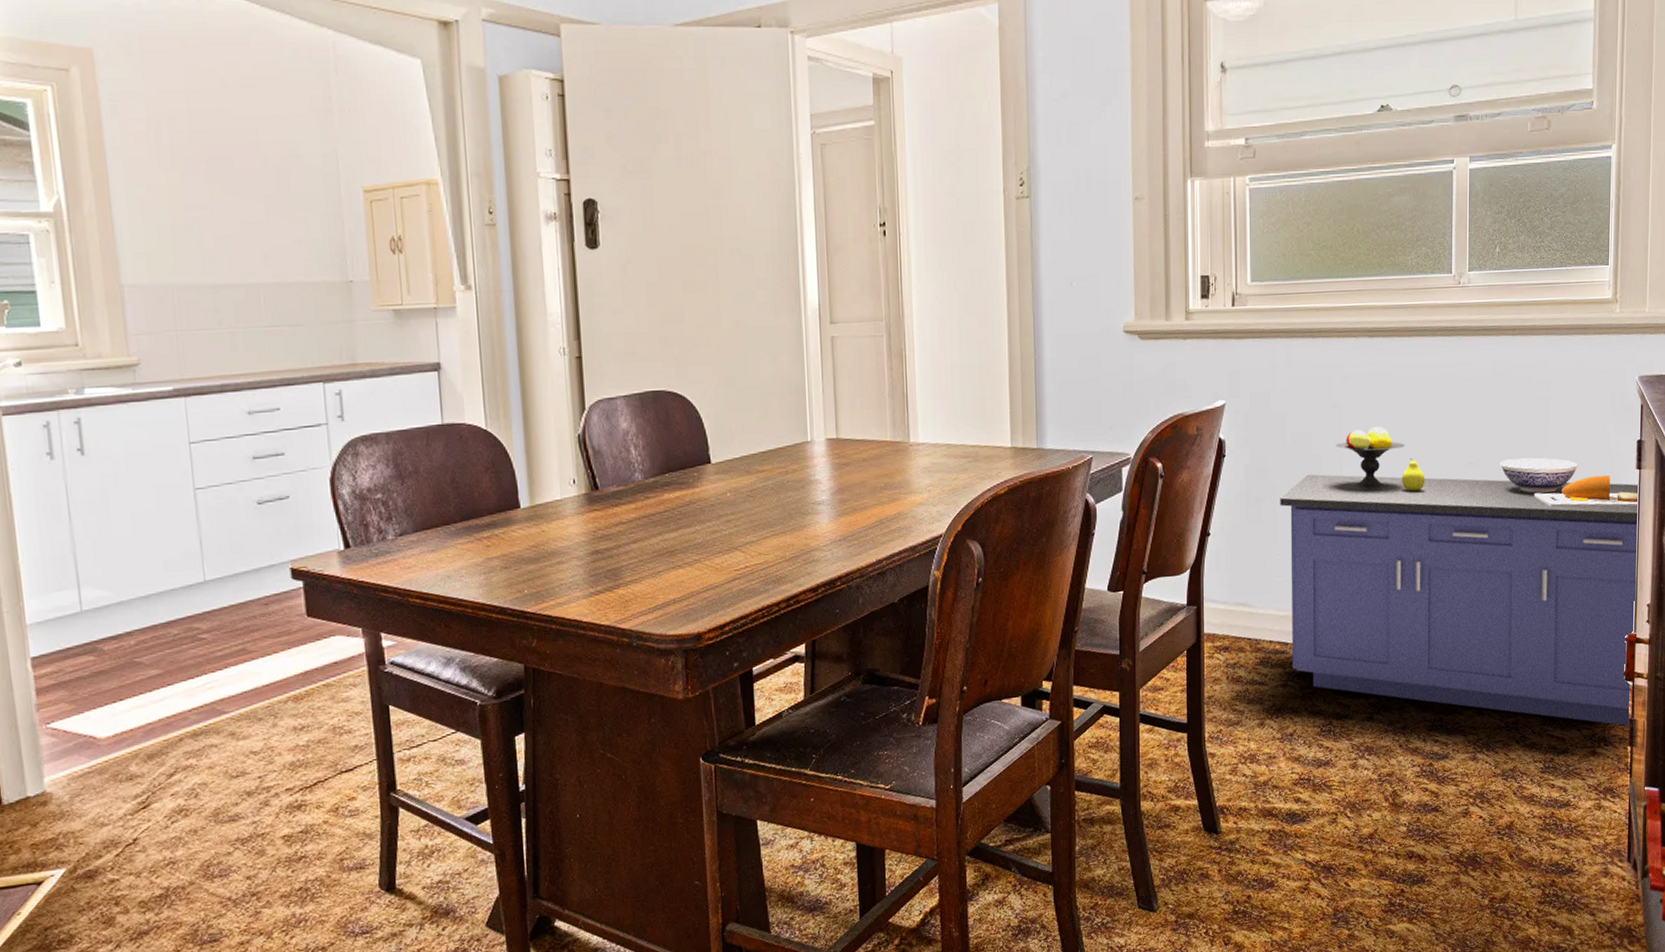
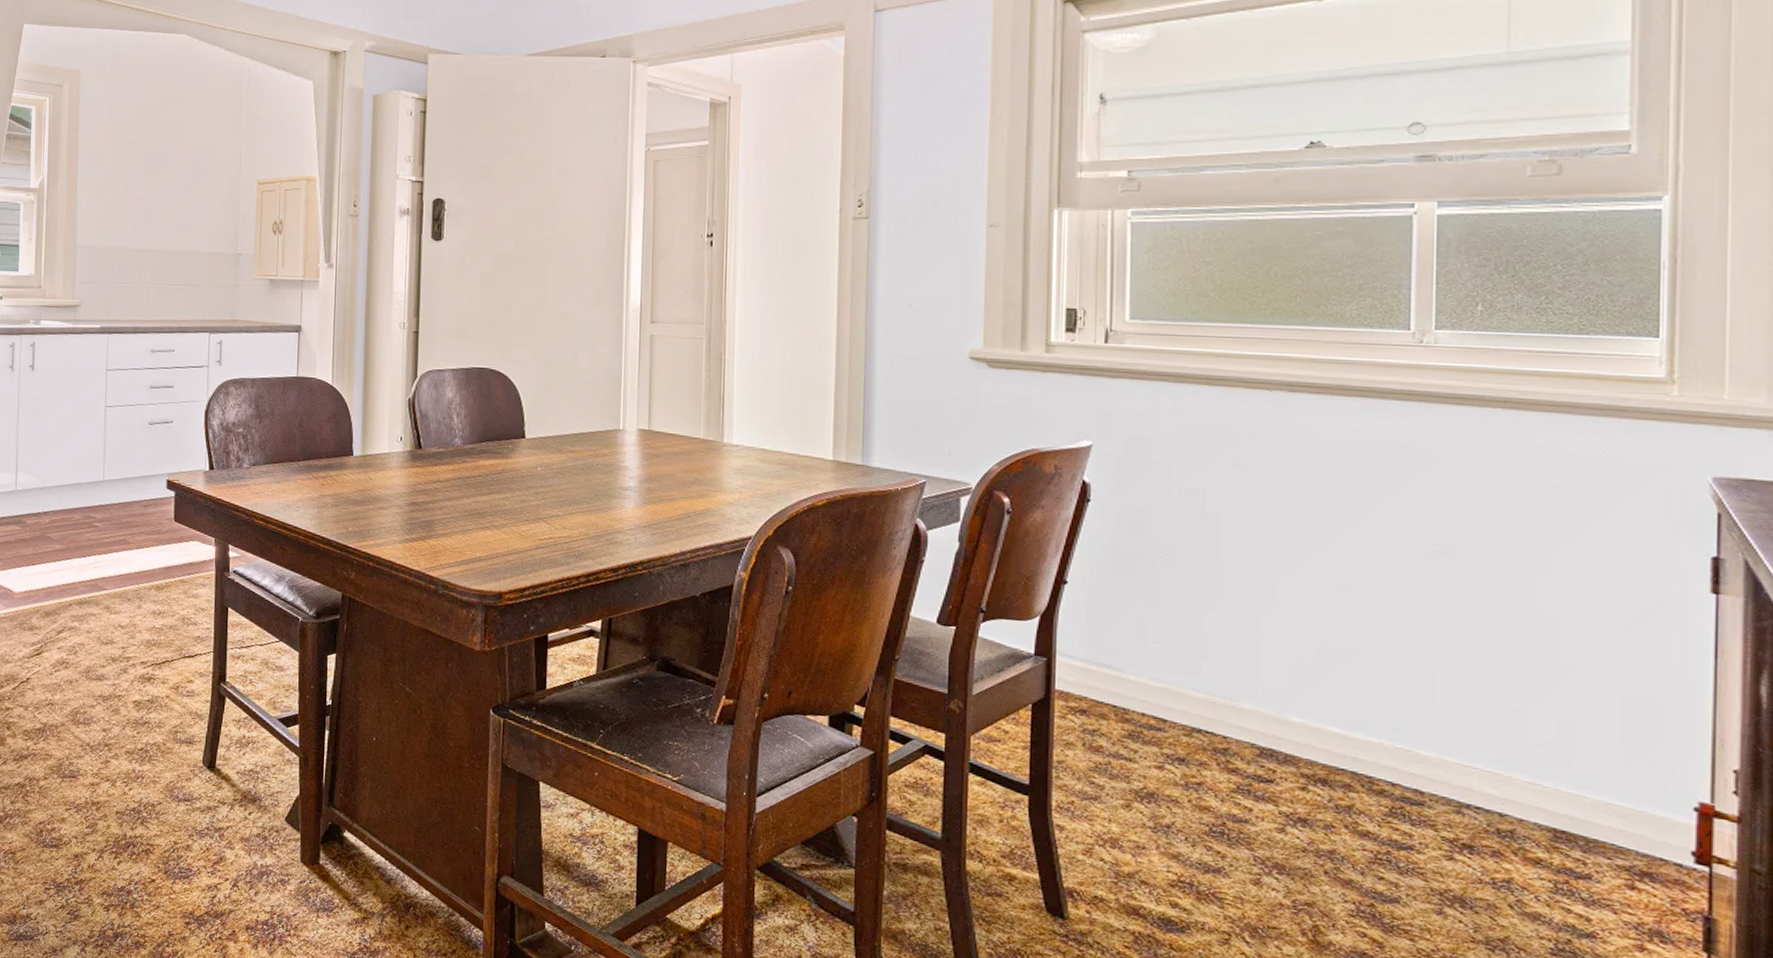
storage cabinet: present [1280,426,1640,726] -> none [1161,492,1718,925]

